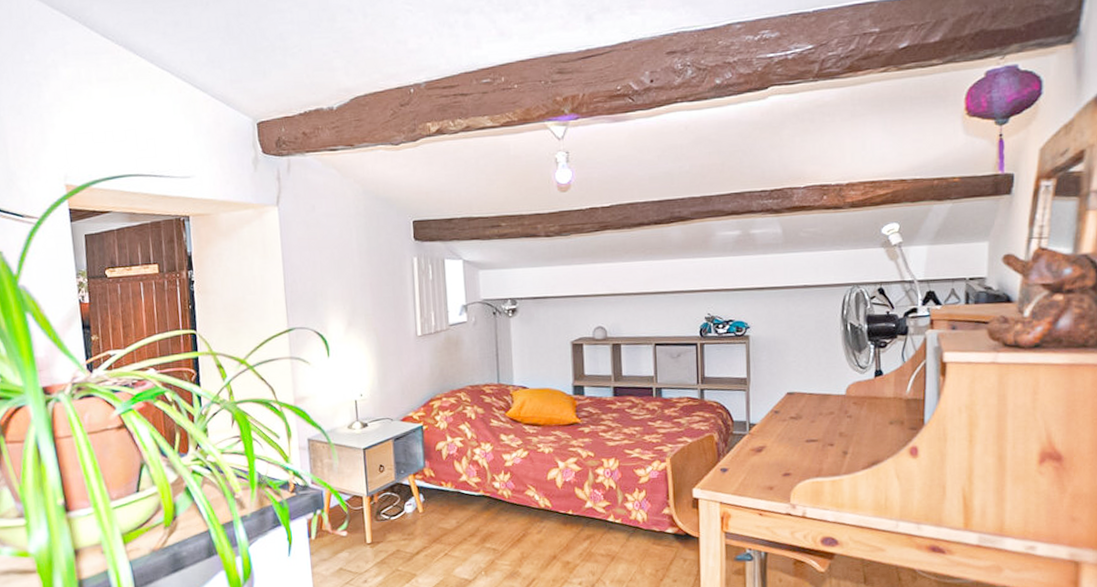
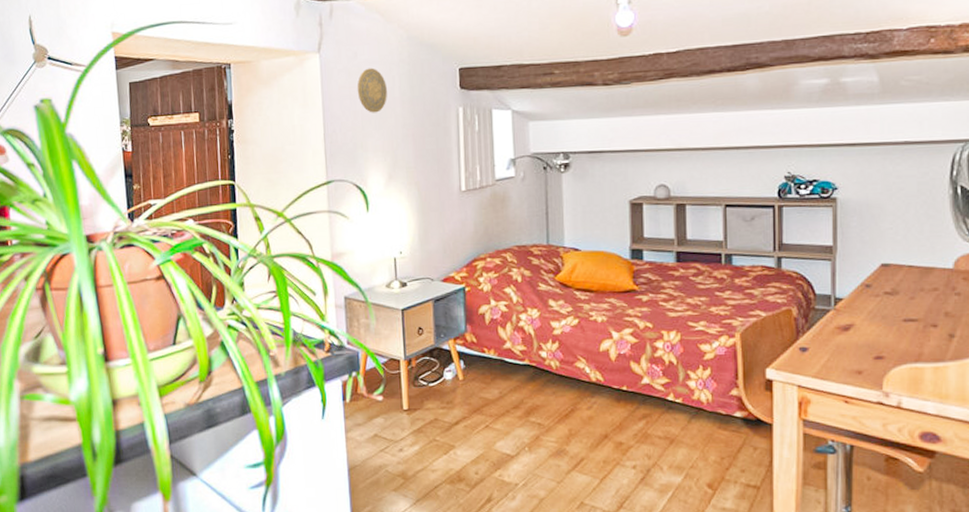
decorative plate: none [315,220,345,264] -> present [357,67,387,113]

